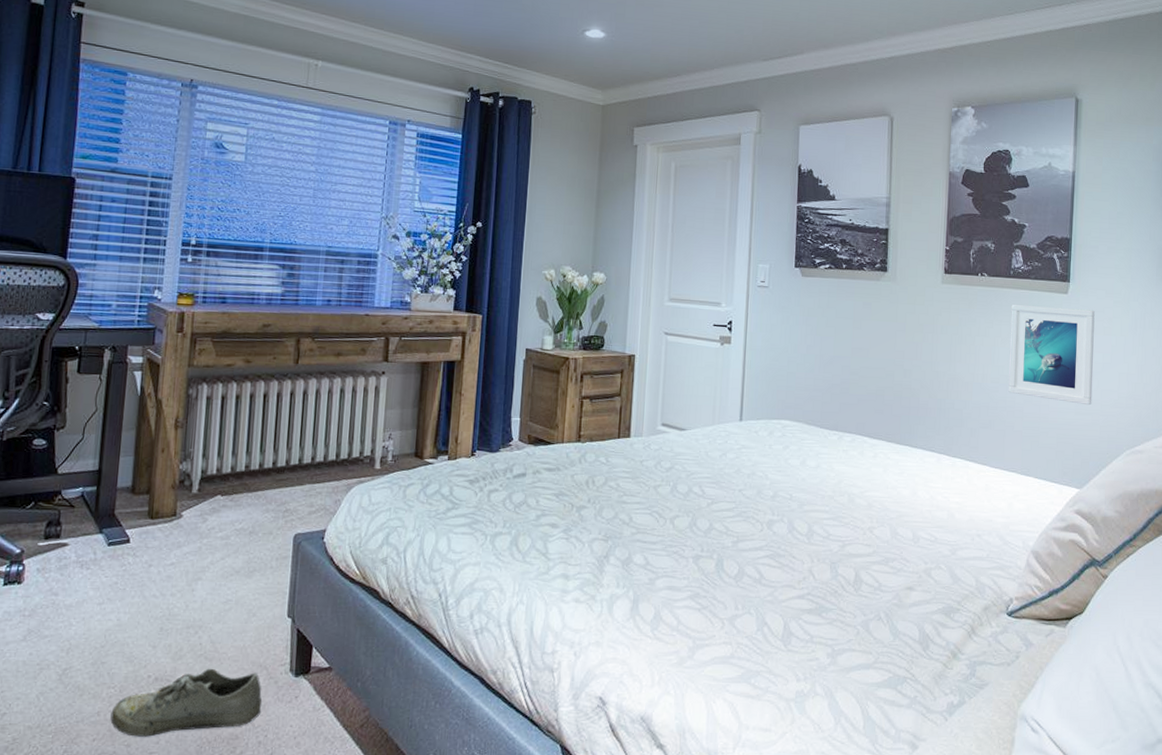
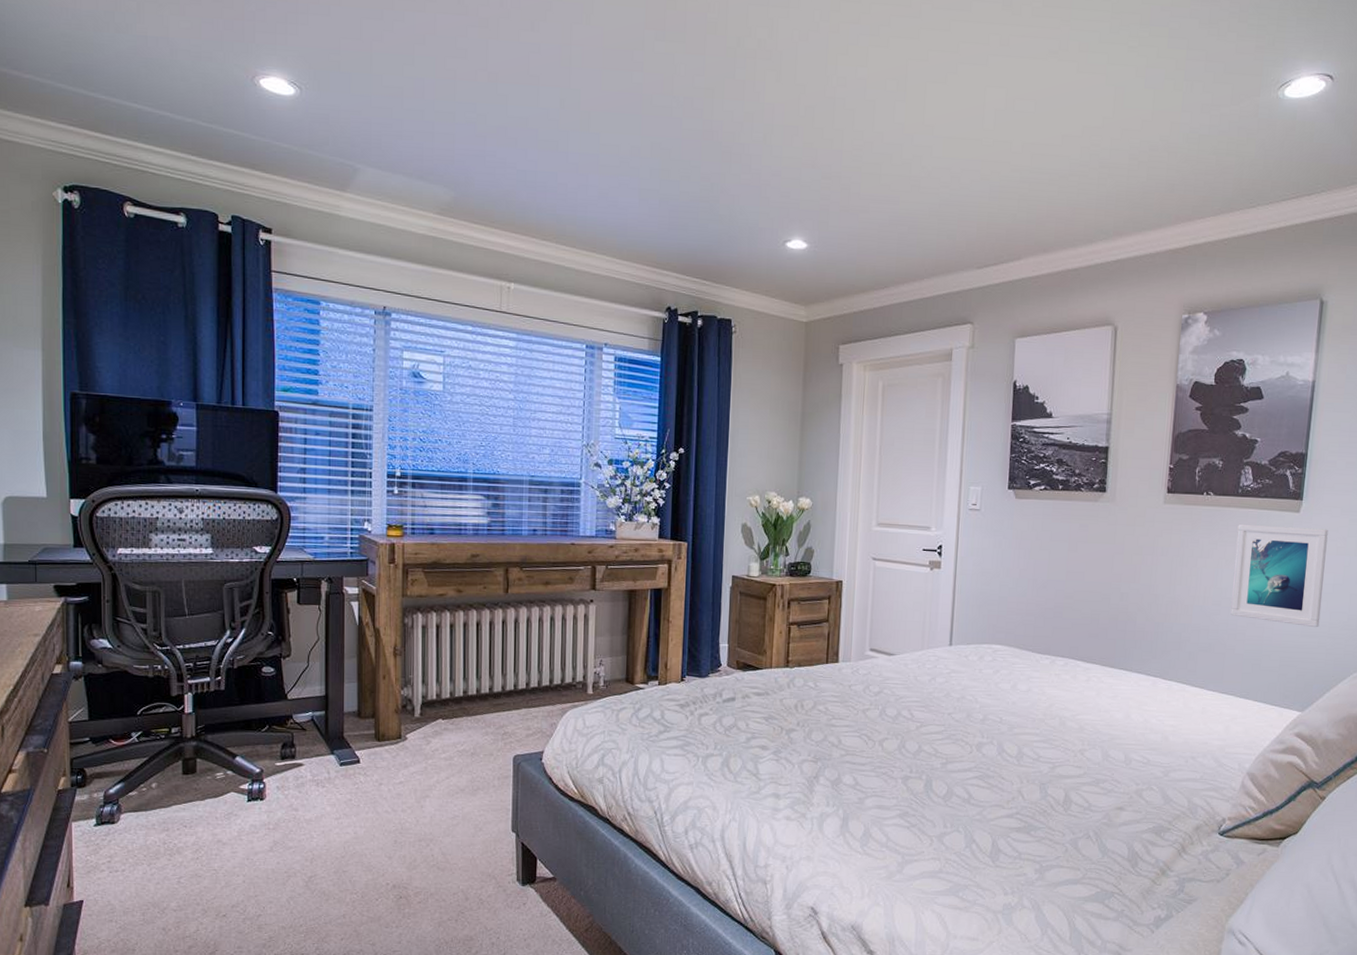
shoe: present [110,668,262,737] -> none [355,877,493,937]

